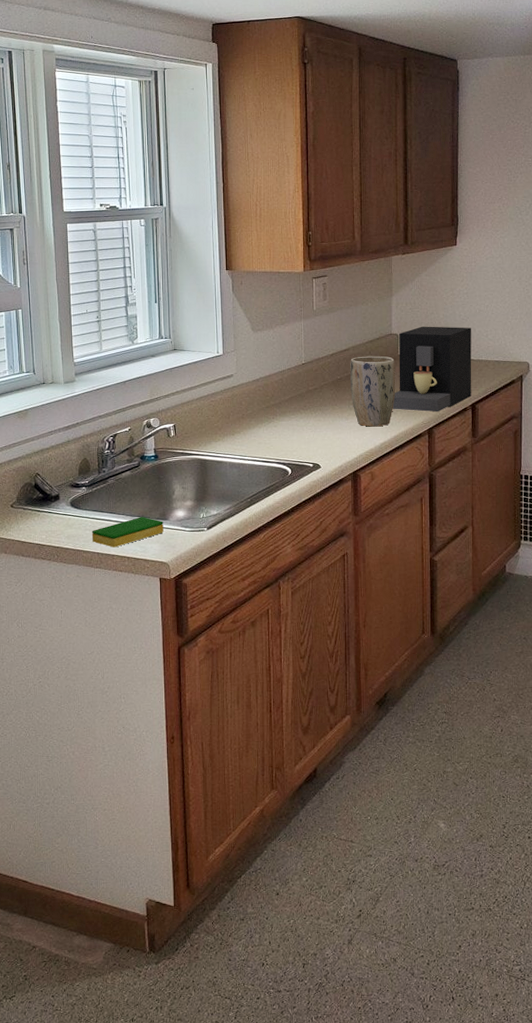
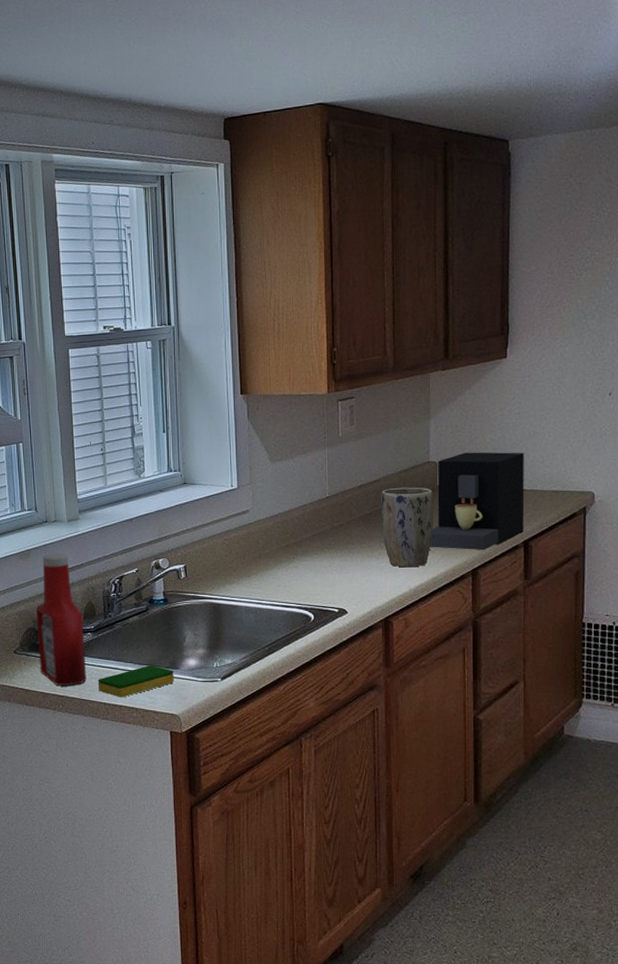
ketchup bottle: none [32,413,81,538] -> present [35,553,87,687]

